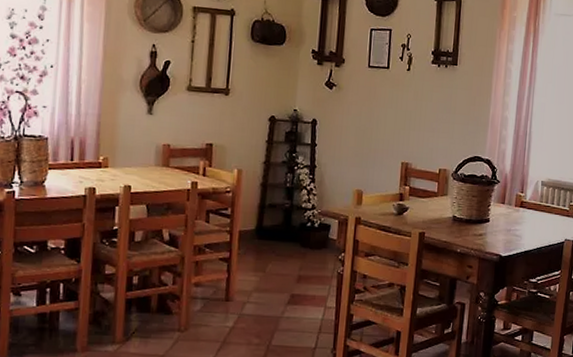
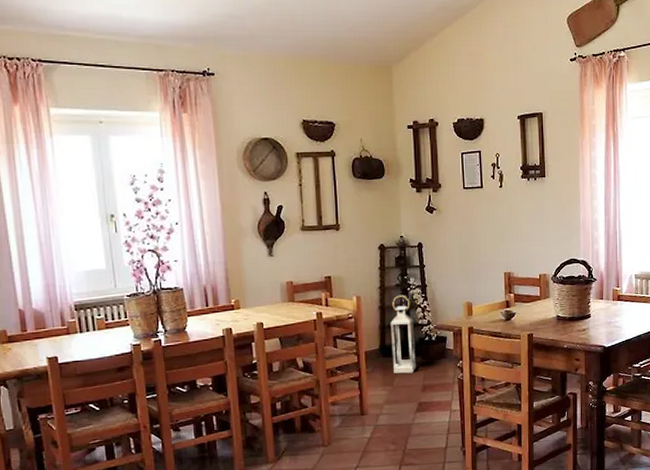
lantern: none [268,173,297,261] -> present [390,295,416,374]

